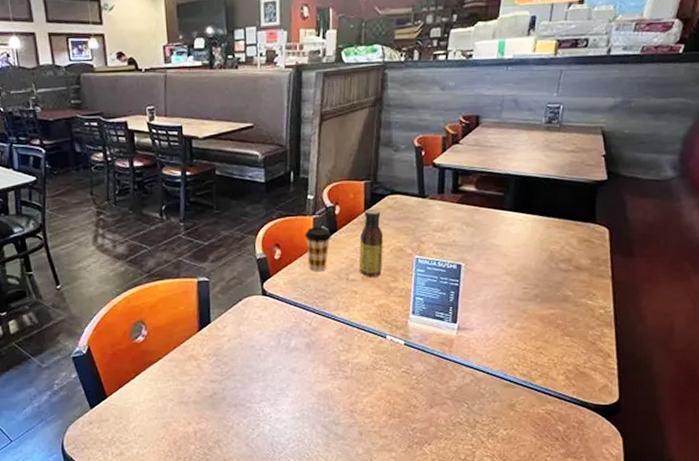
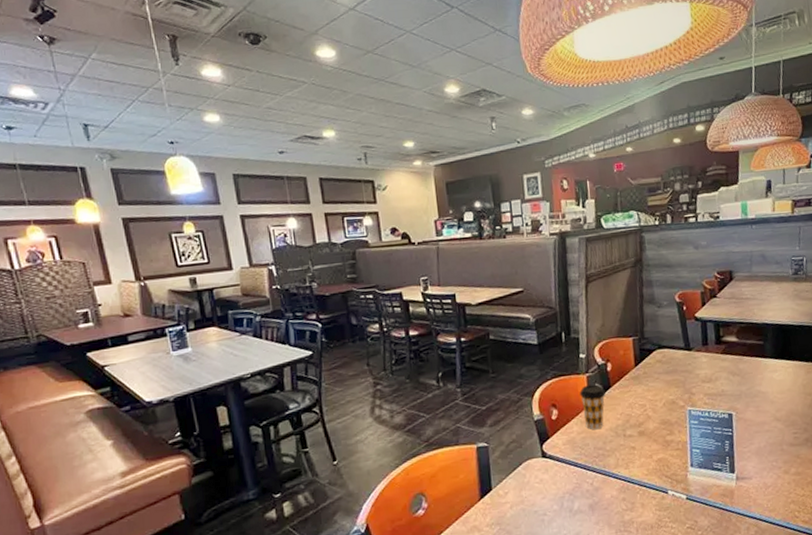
sauce bottle: present [358,208,383,278] -> none [633,363,658,433]

